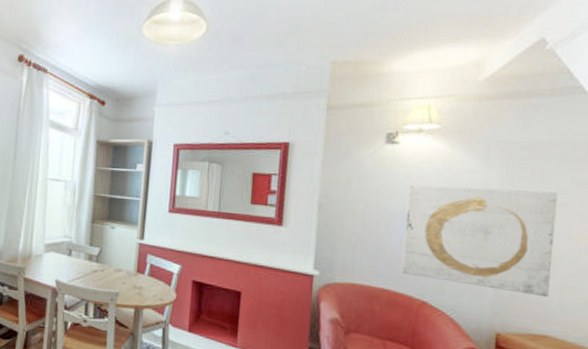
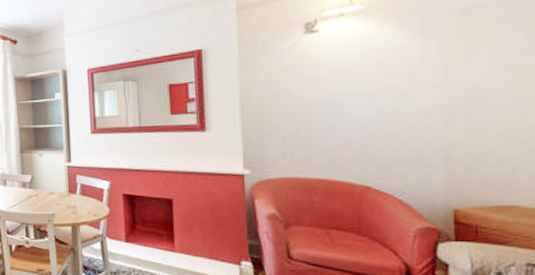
wall art: present [402,184,558,298] -> none [335,54,512,166]

